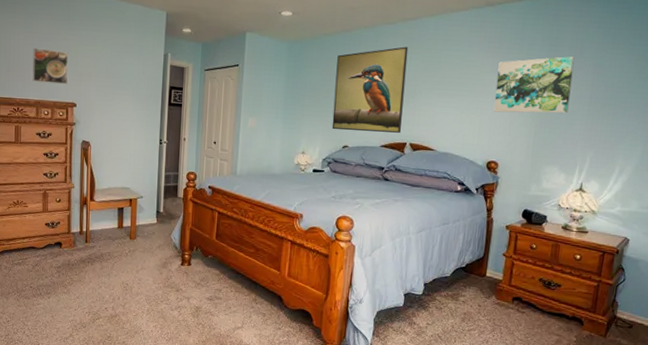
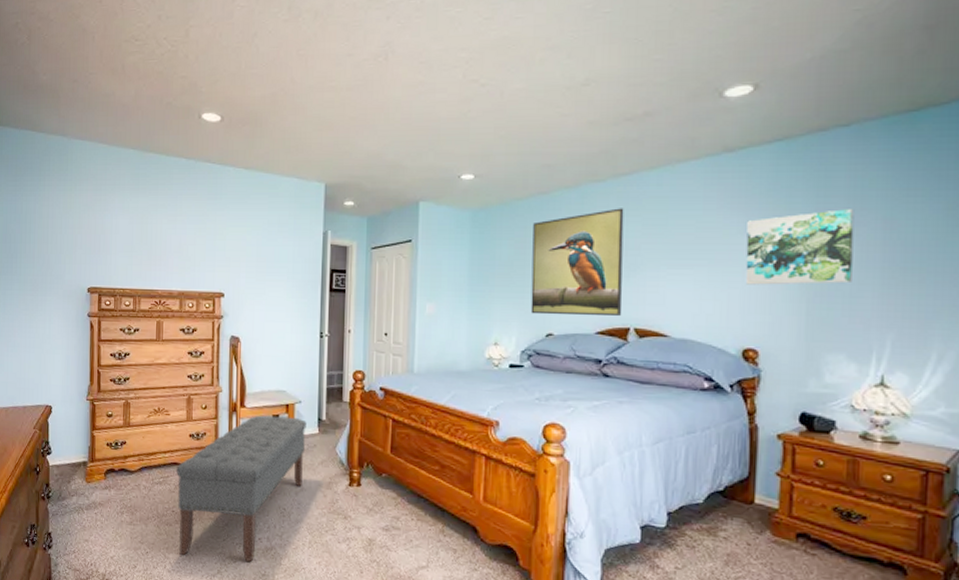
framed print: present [32,48,69,85] -> none [176,232,216,272]
bench: none [34,208,147,327] -> present [176,415,307,562]

